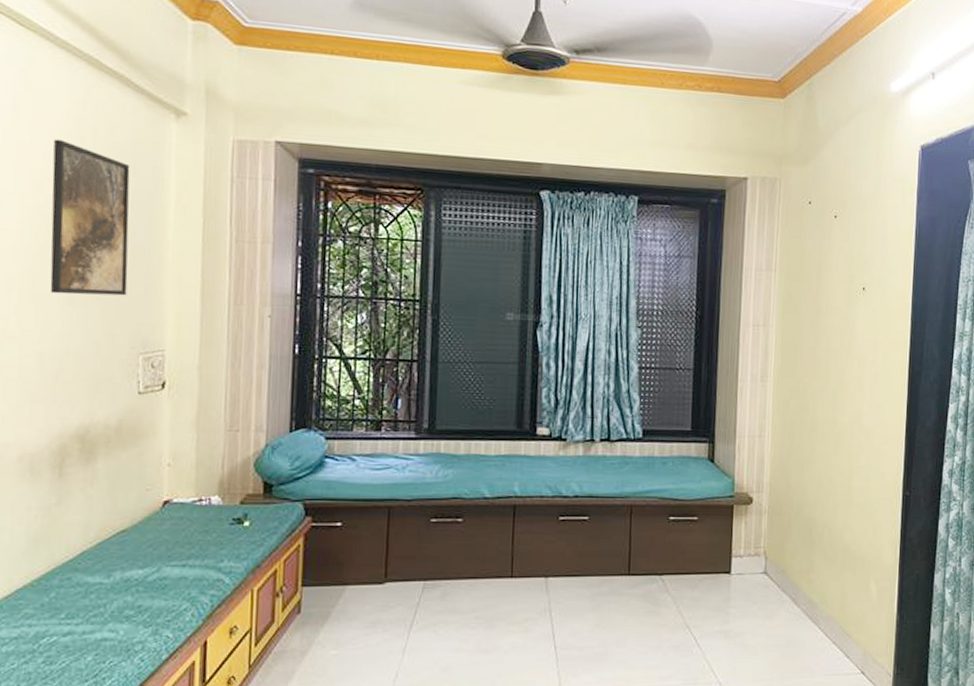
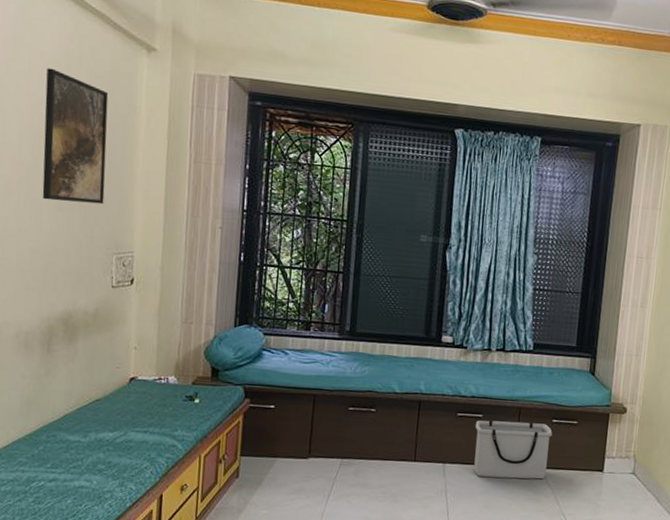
storage bin: none [580,522,670,589] -> present [473,420,553,480]

